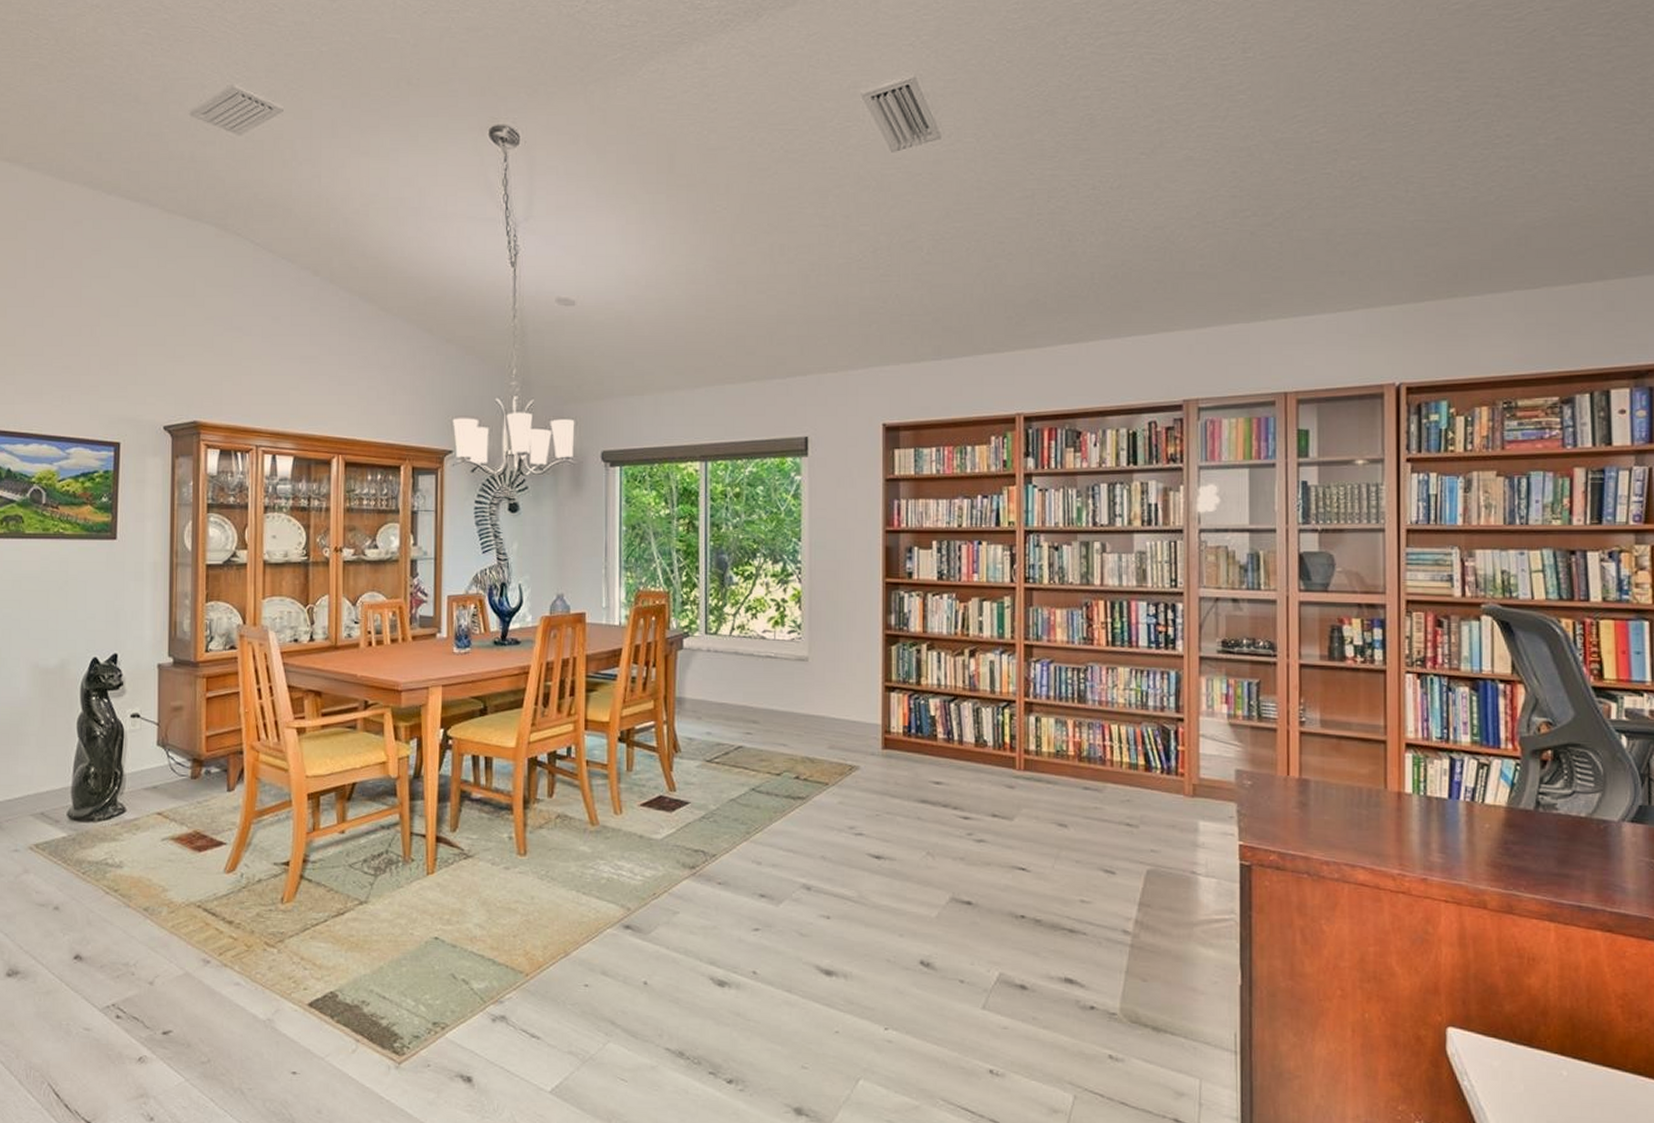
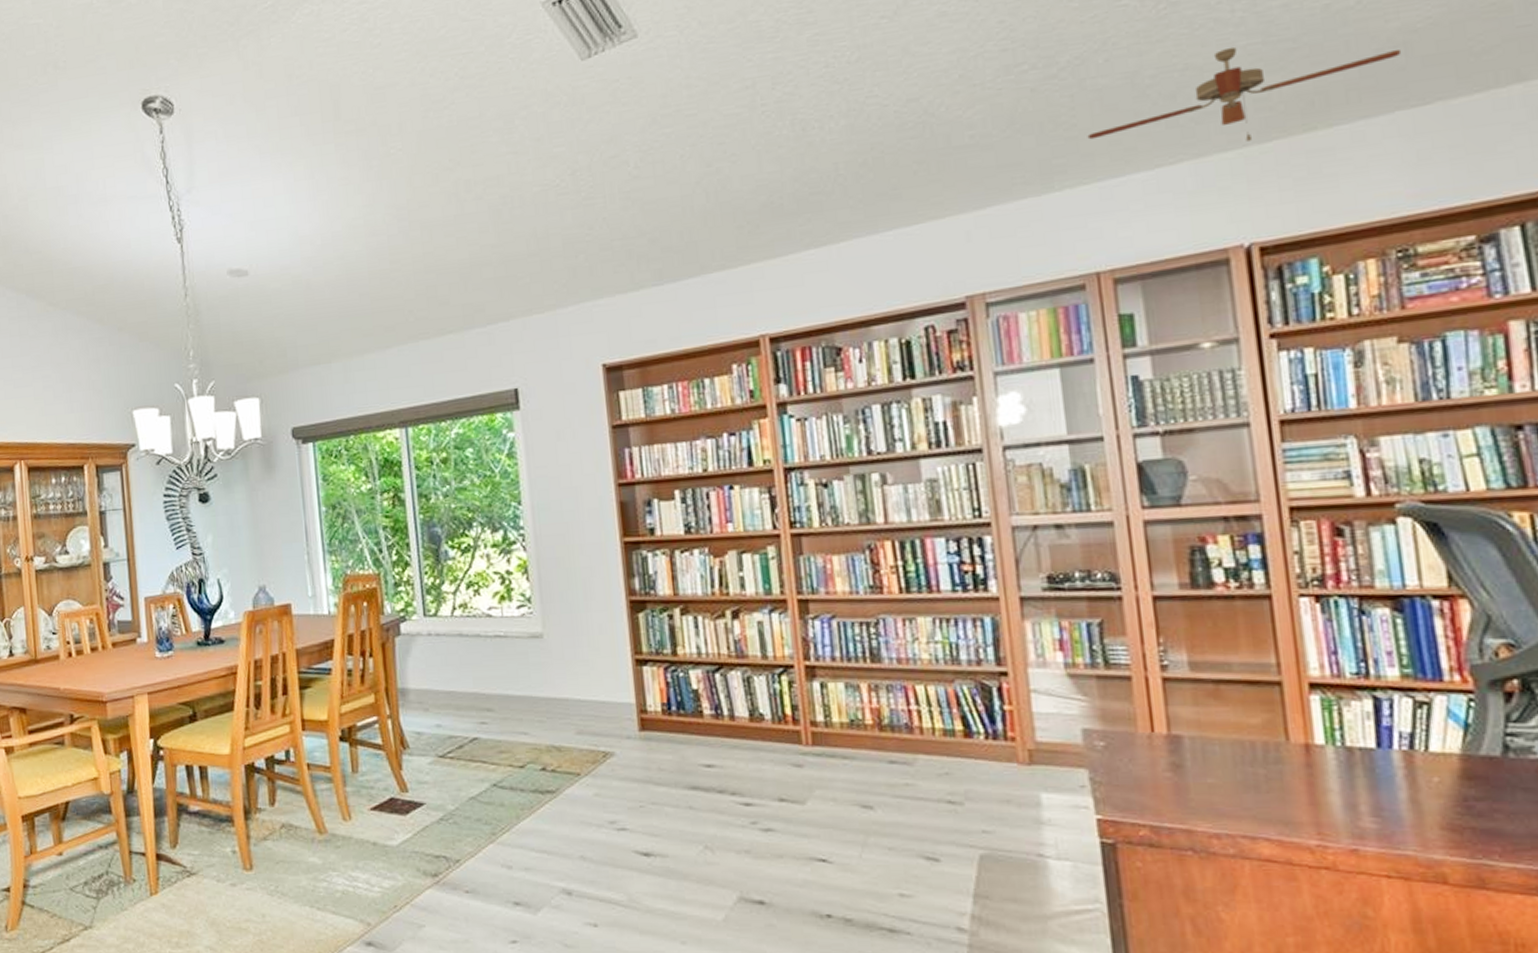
ceiling fan: none [1289,220,1523,299] -> present [1087,46,1402,141]

